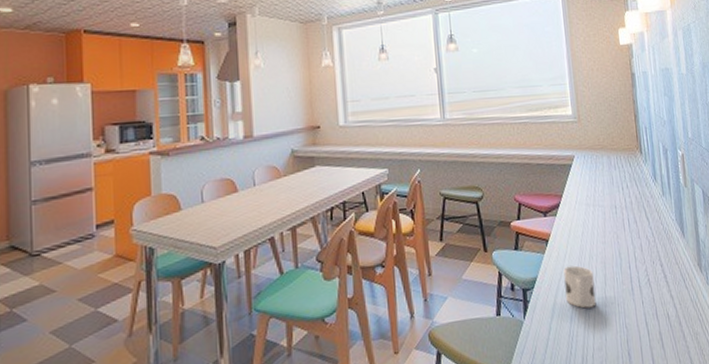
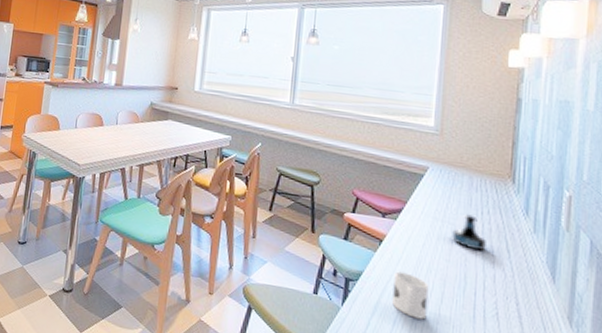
tequila bottle: none [603,192,631,226] -> present [452,214,486,251]

